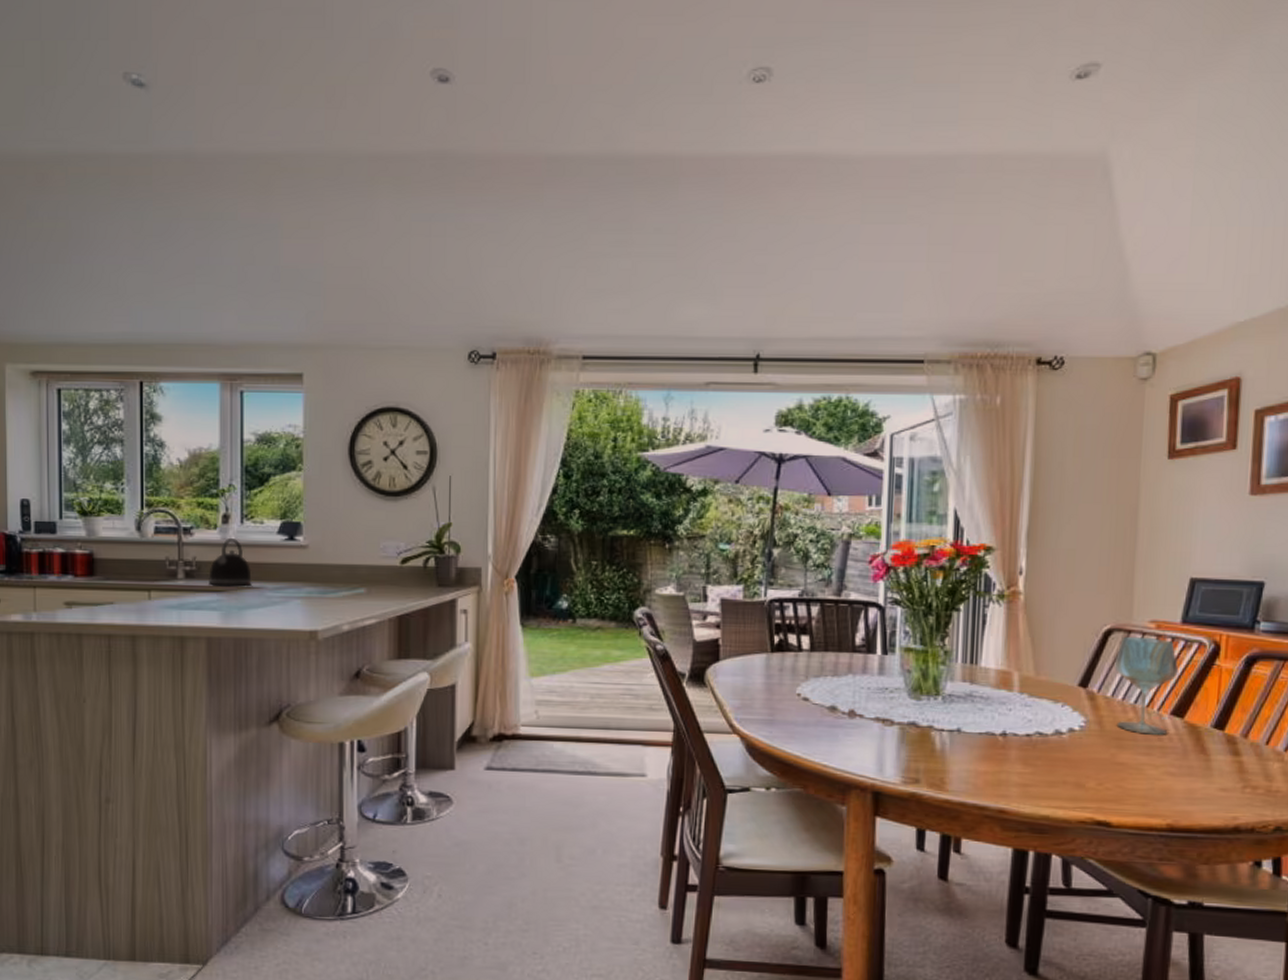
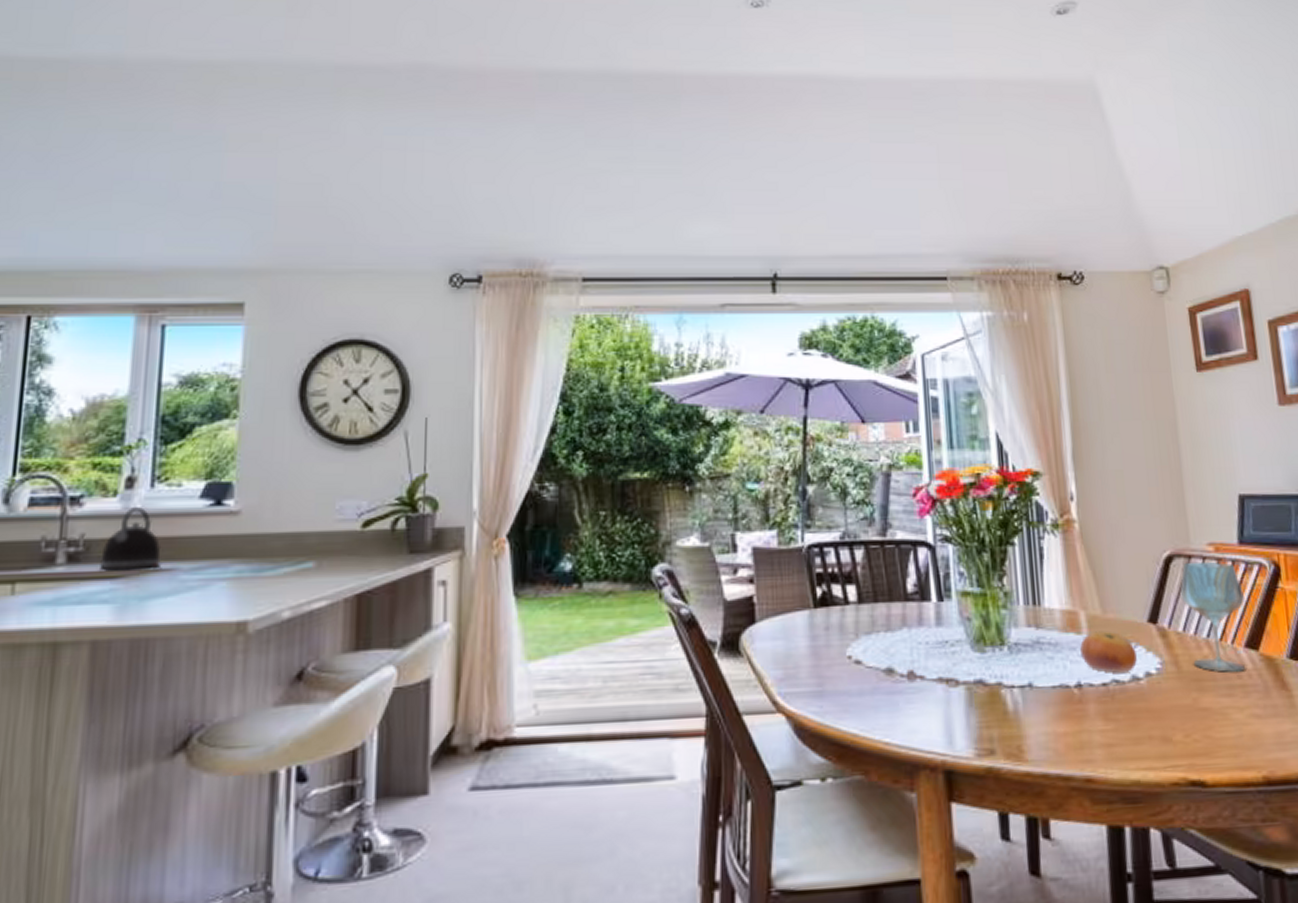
fruit: none [1009,690,1064,728] -> present [1080,631,1138,674]

